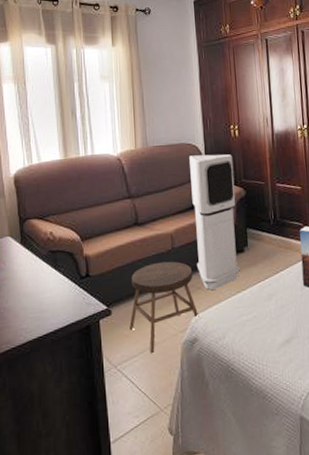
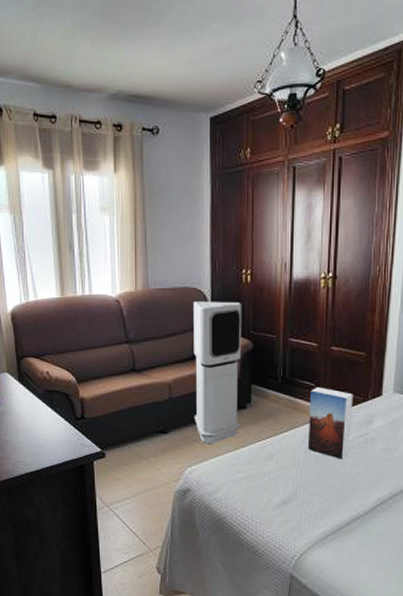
stool: present [129,261,199,354] -> none [123,411,194,499]

